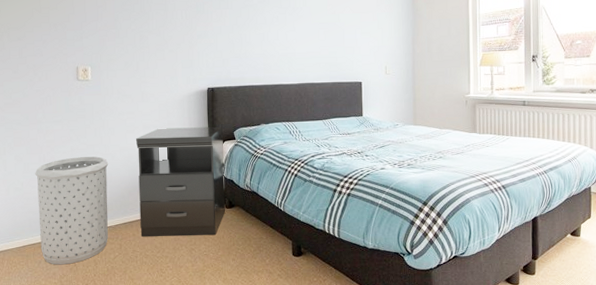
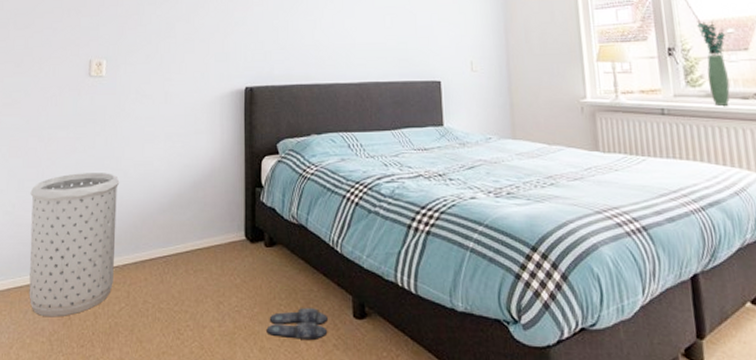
nightstand: present [135,126,225,237] -> none [154,137,264,283]
slippers: none [228,250,274,272] -> present [266,308,328,339]
vase: none [555,34,574,98] -> present [697,20,730,106]

